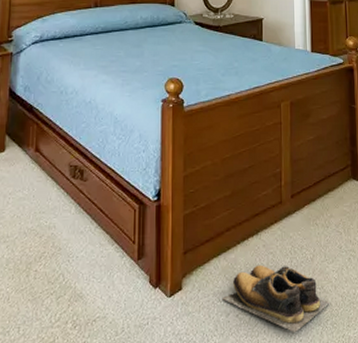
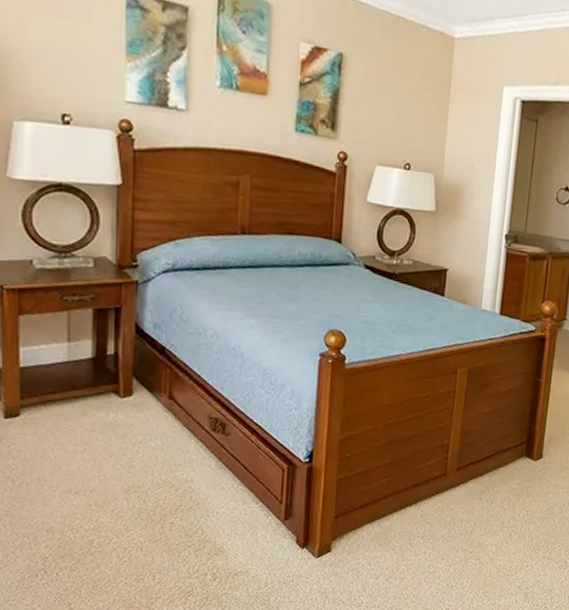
shoes: present [222,264,330,332] -> none [372,533,484,597]

